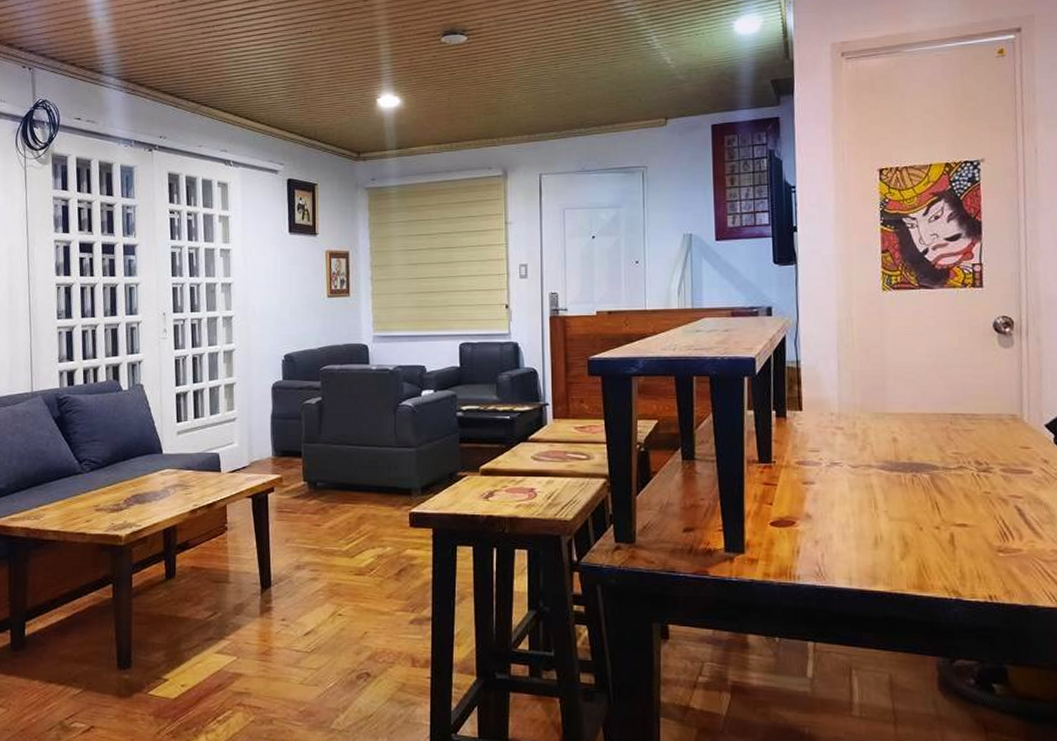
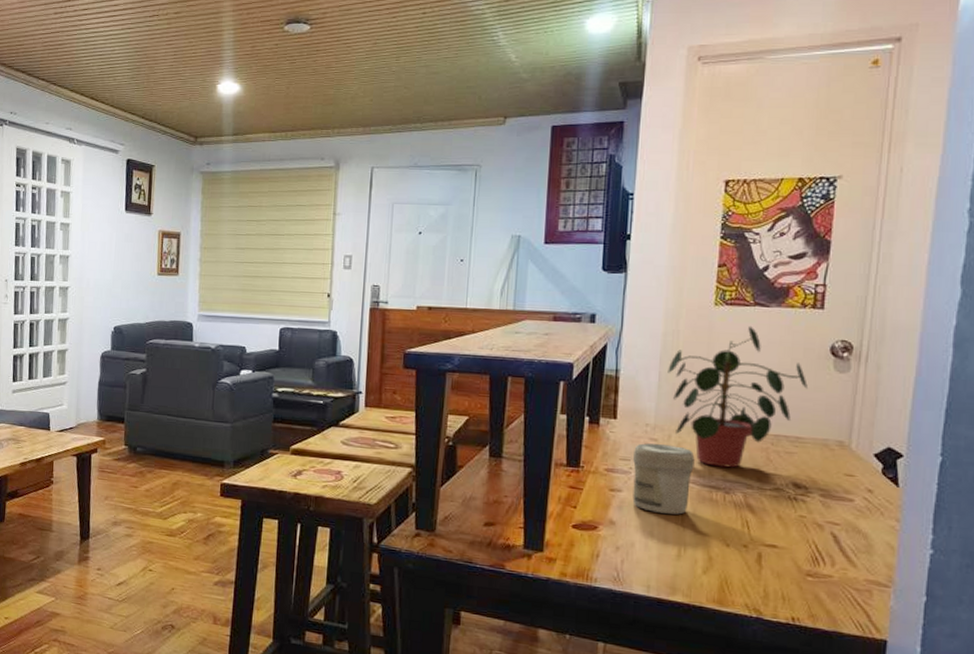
jar: none [822,433,881,502] -> present [632,443,695,515]
potted plant: none [845,308,977,450] -> present [667,325,808,468]

